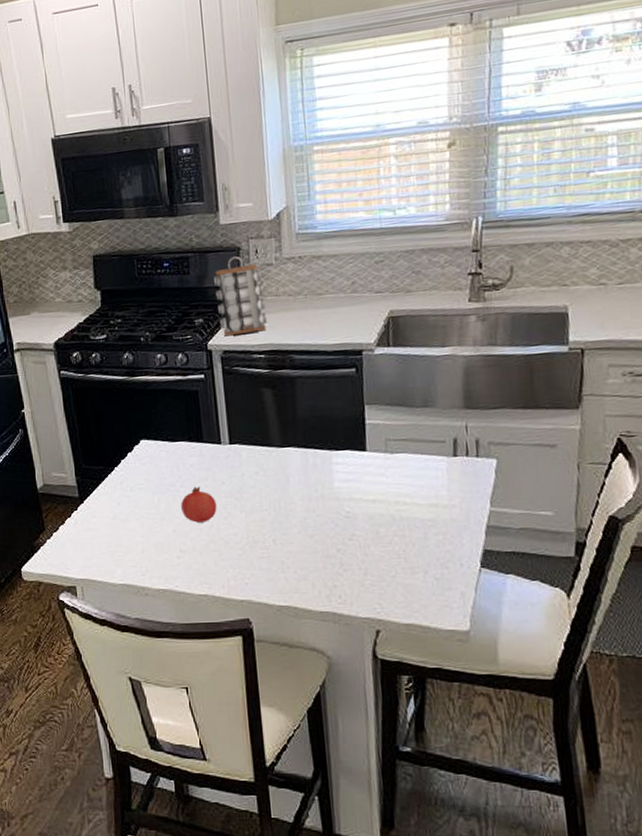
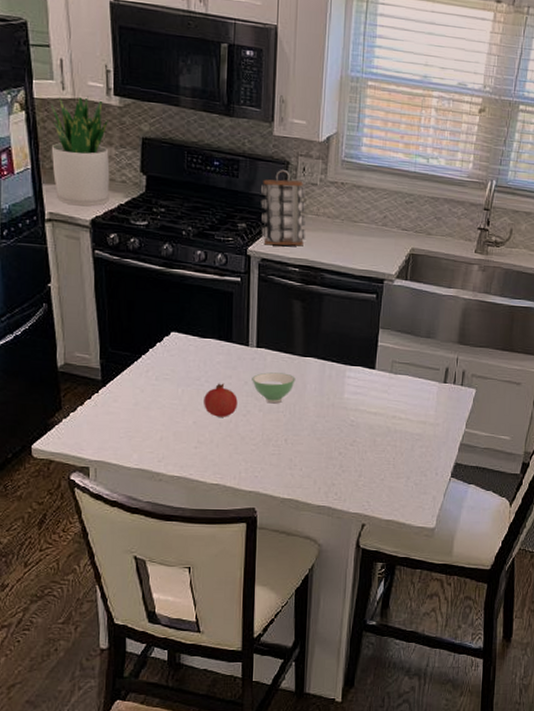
planter: none [9,229,69,333] -> present [50,96,110,207]
bowl: none [228,467,277,502] -> present [252,372,296,404]

